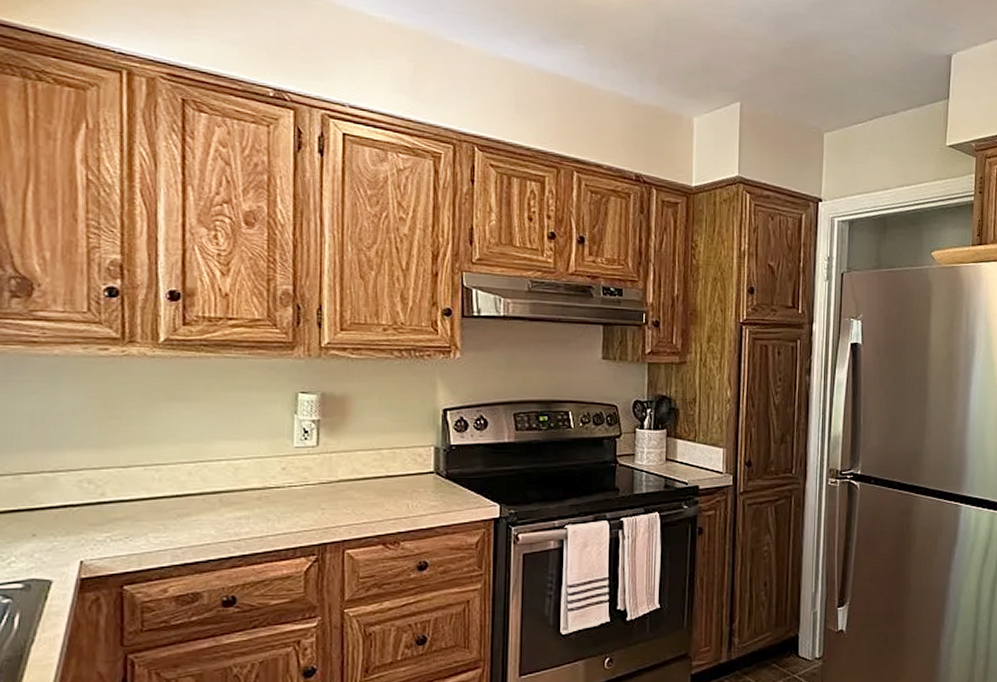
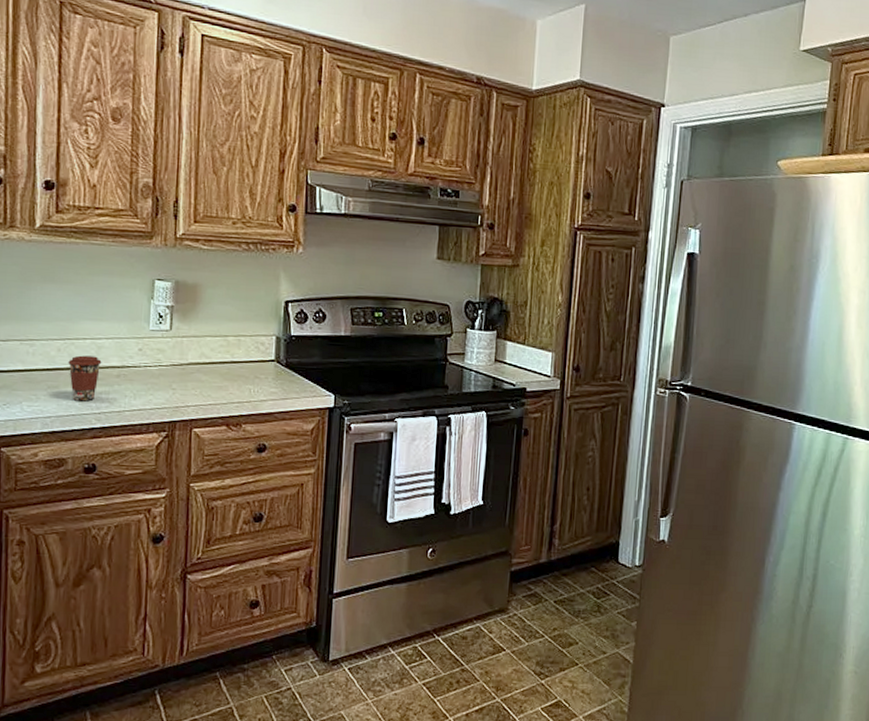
coffee cup: none [201,478,240,528] -> present [68,355,102,401]

